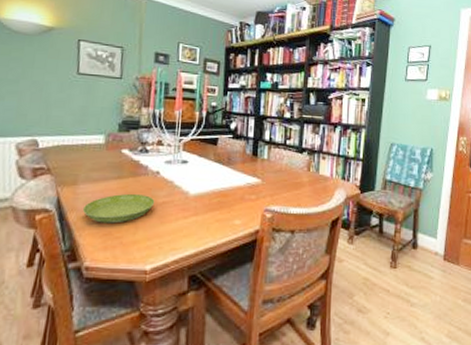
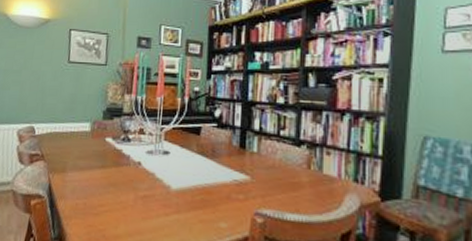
saucer: present [82,193,155,224] -> none [69,184,137,215]

